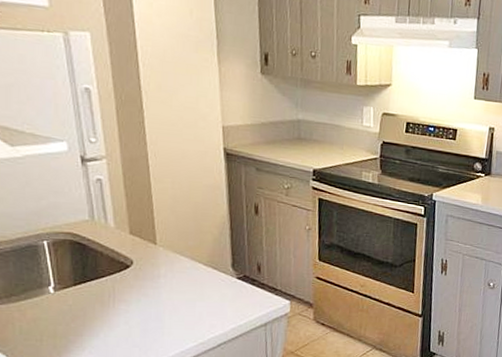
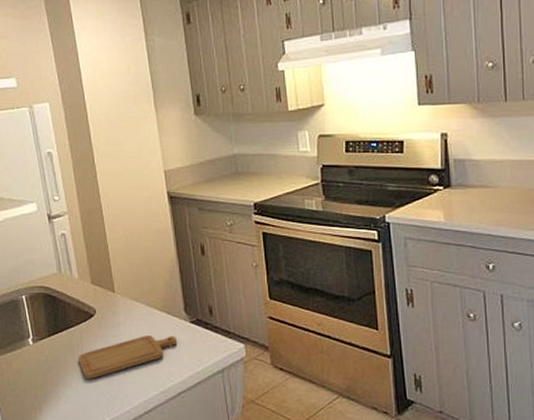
chopping board: none [108,289,222,330] -> present [78,335,178,380]

